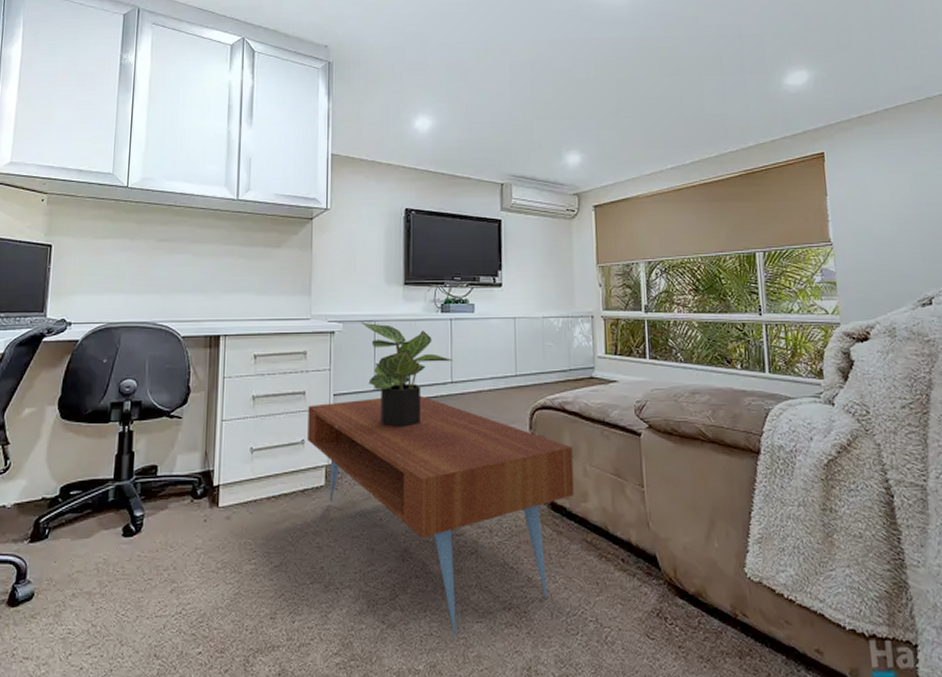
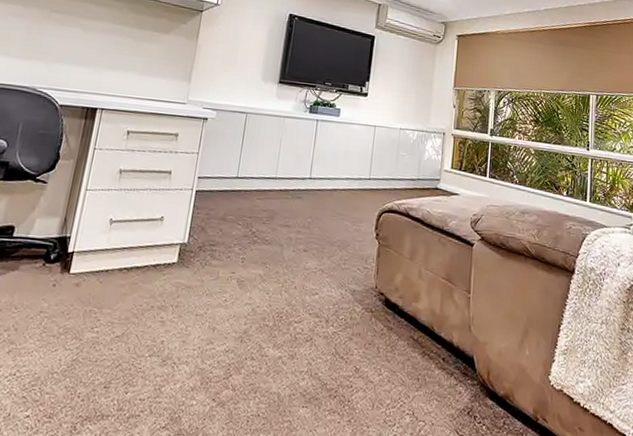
coffee table: present [308,395,575,637] -> none [167,184,412,420]
potted plant: present [360,322,454,427] -> none [232,112,315,216]

